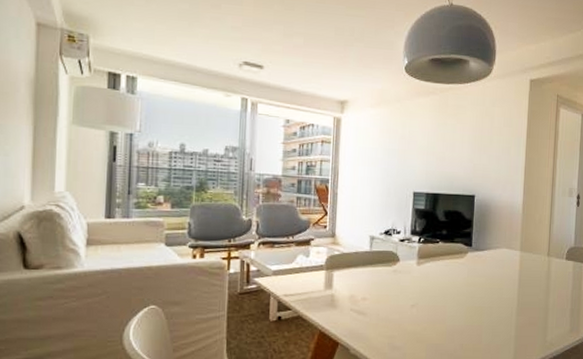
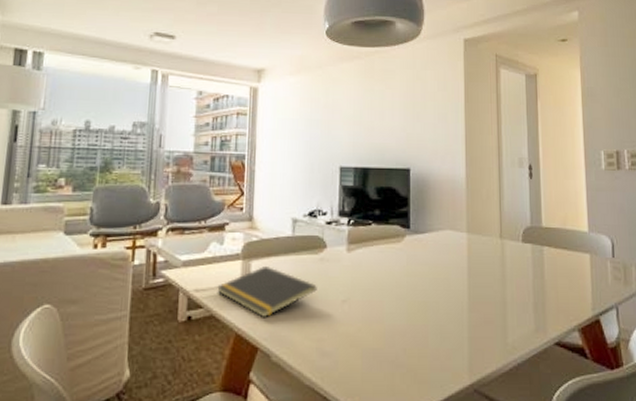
notepad: none [303,275,390,319] -> present [217,265,317,318]

